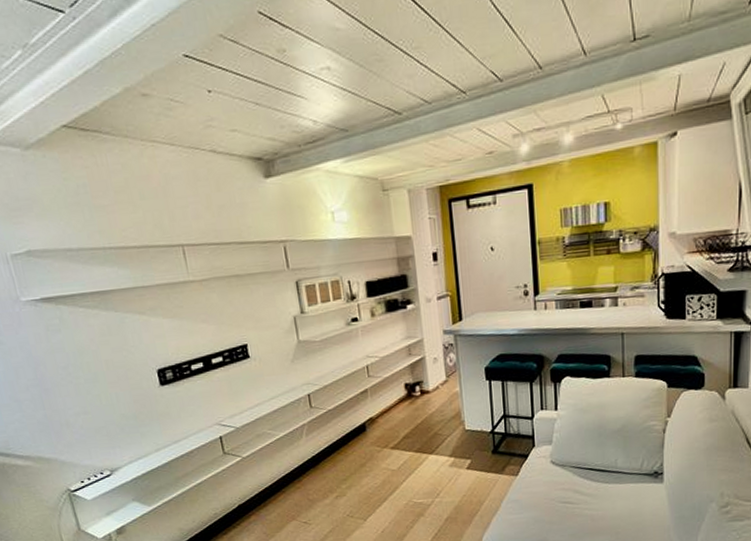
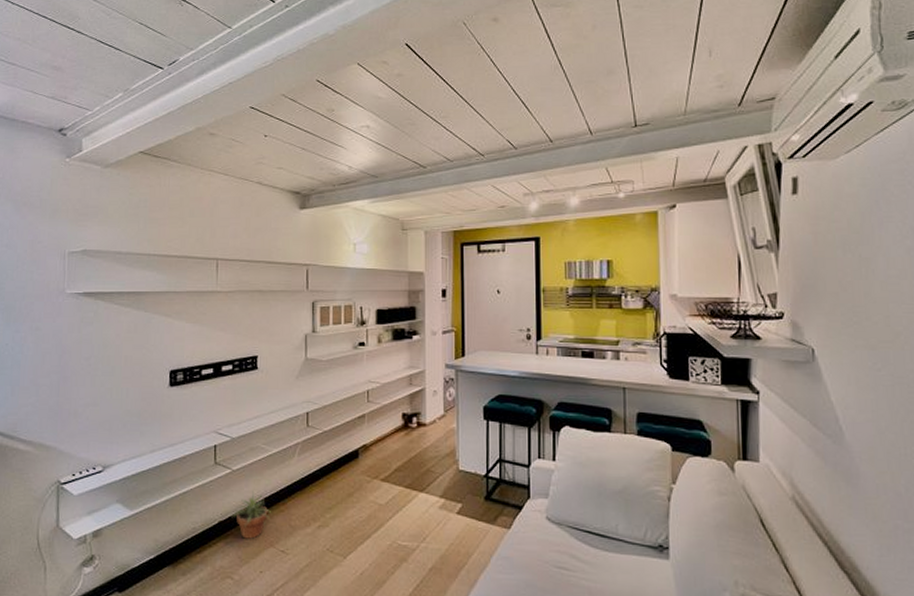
potted plant: none [249,473,289,517] -> present [231,490,272,539]

